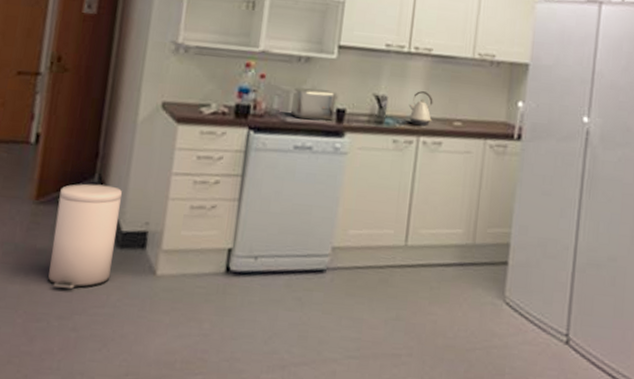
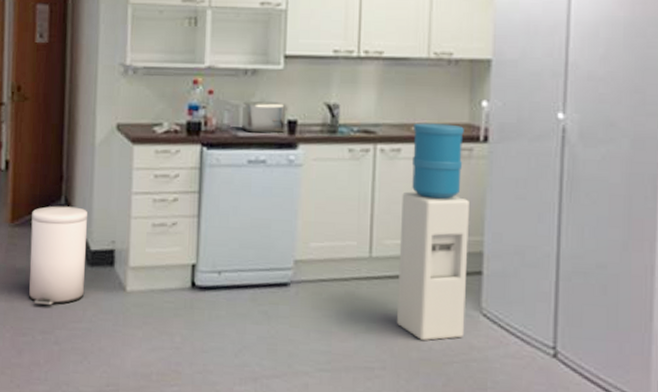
kettle: present [408,91,433,126] -> none [362,97,389,133]
water cooler: none [426,118,501,329] -> present [397,123,469,341]

